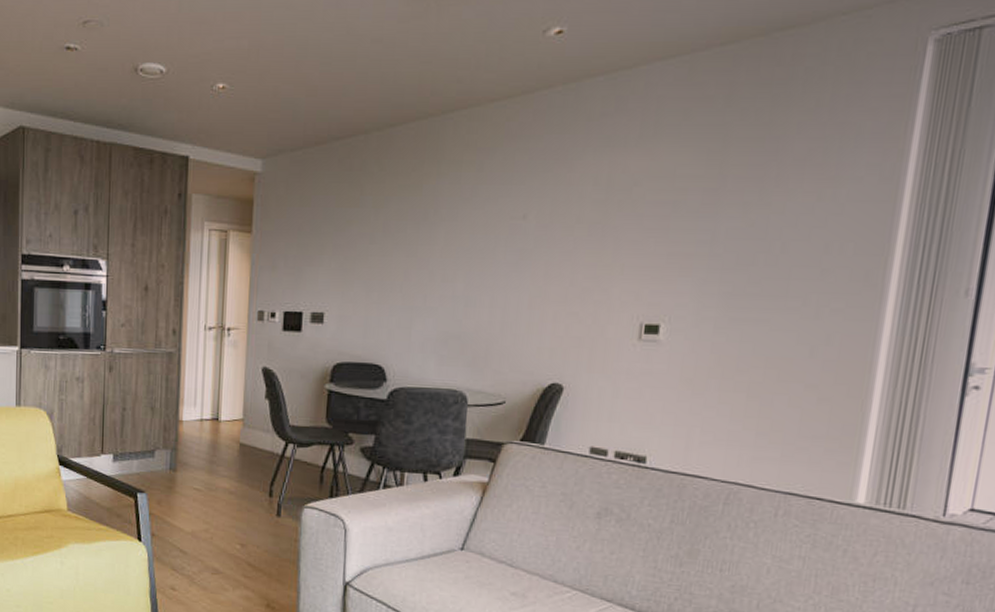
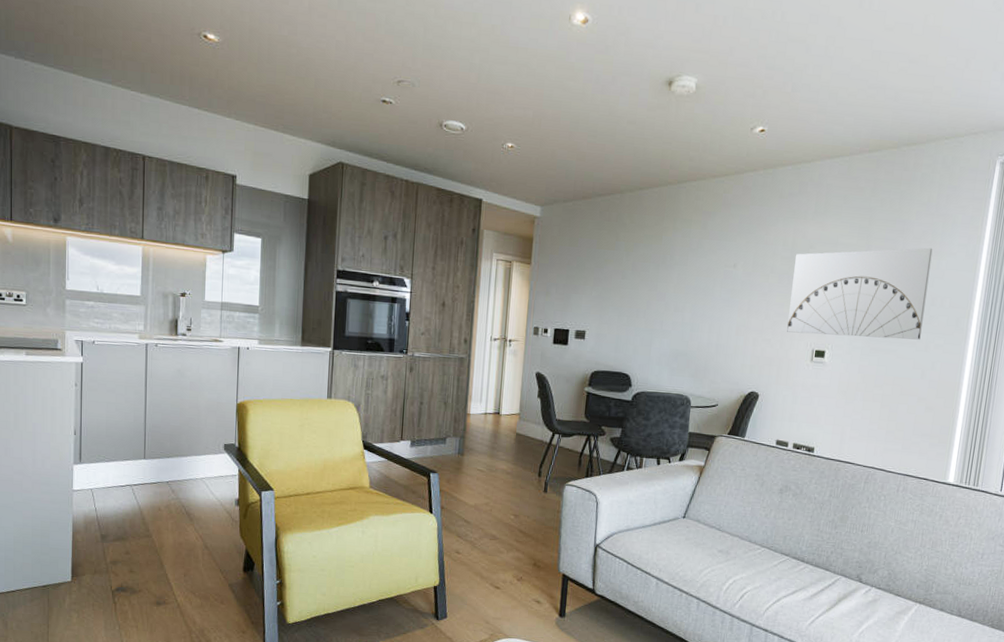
wall art: none [602,172,825,304] -> present [787,247,933,340]

